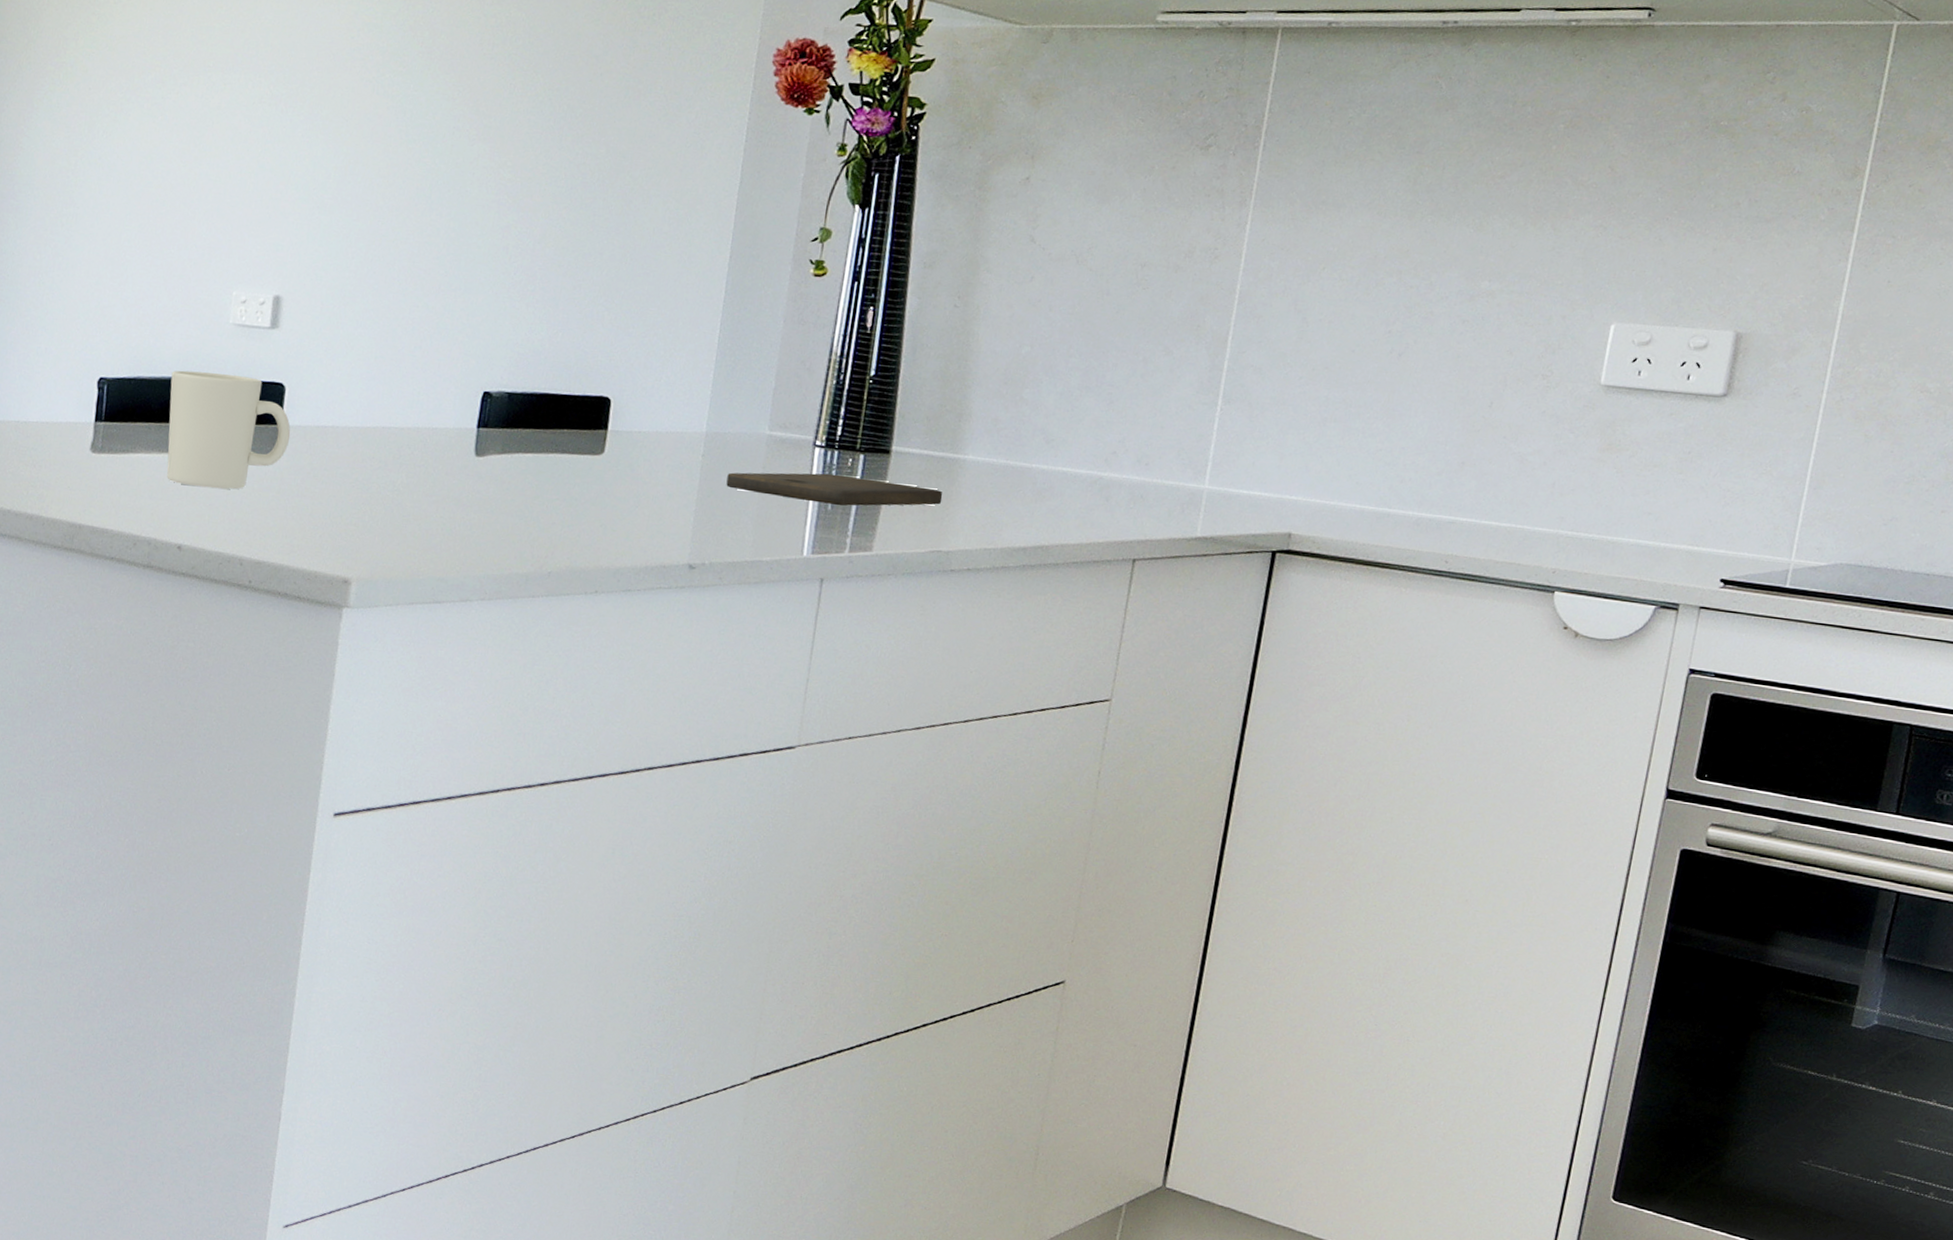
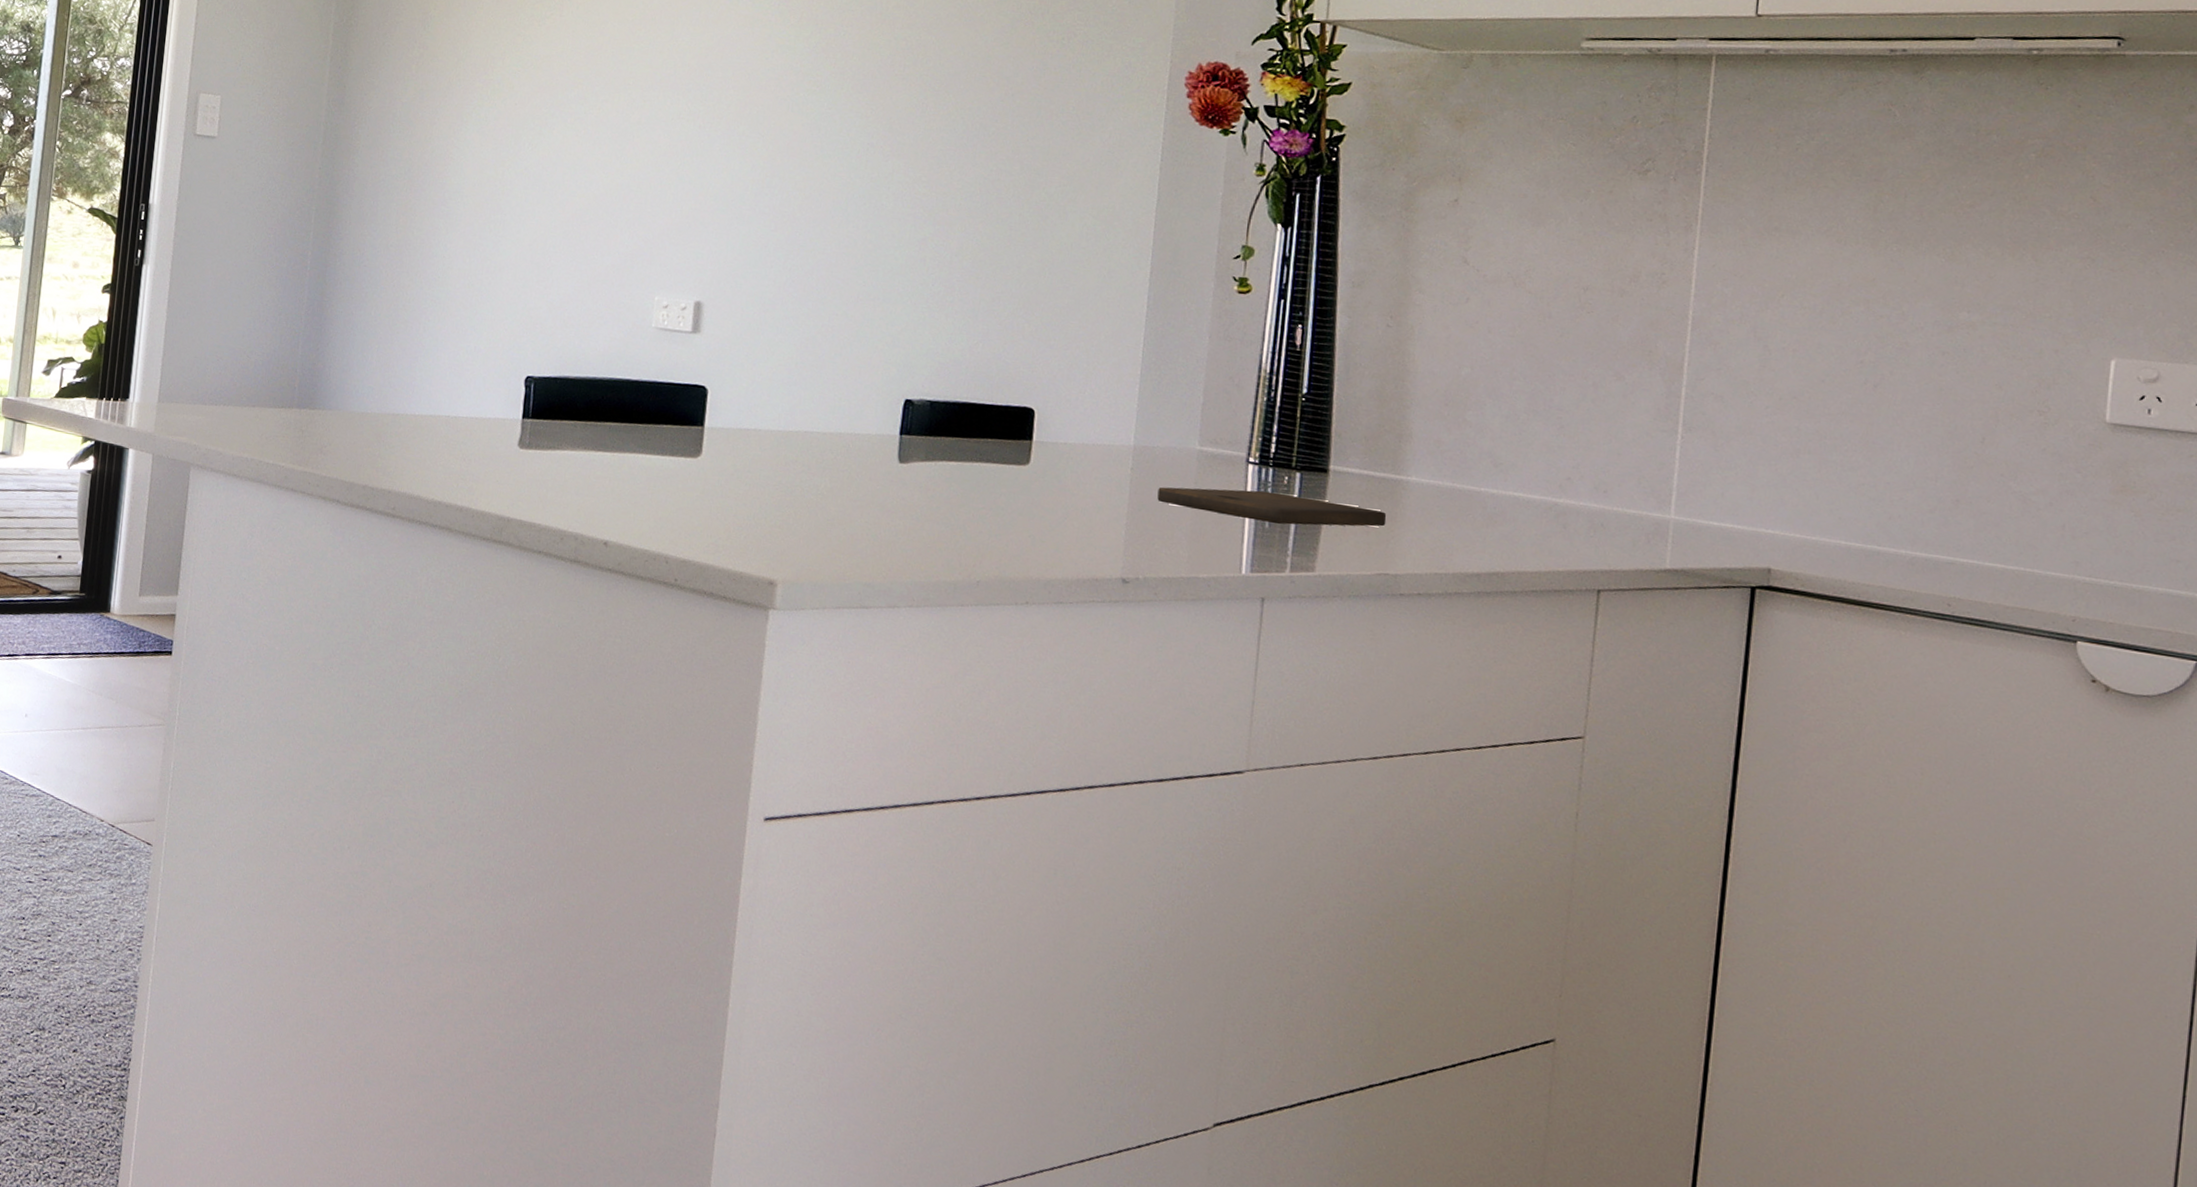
mug: present [167,370,291,490] -> none [592,371,714,489]

